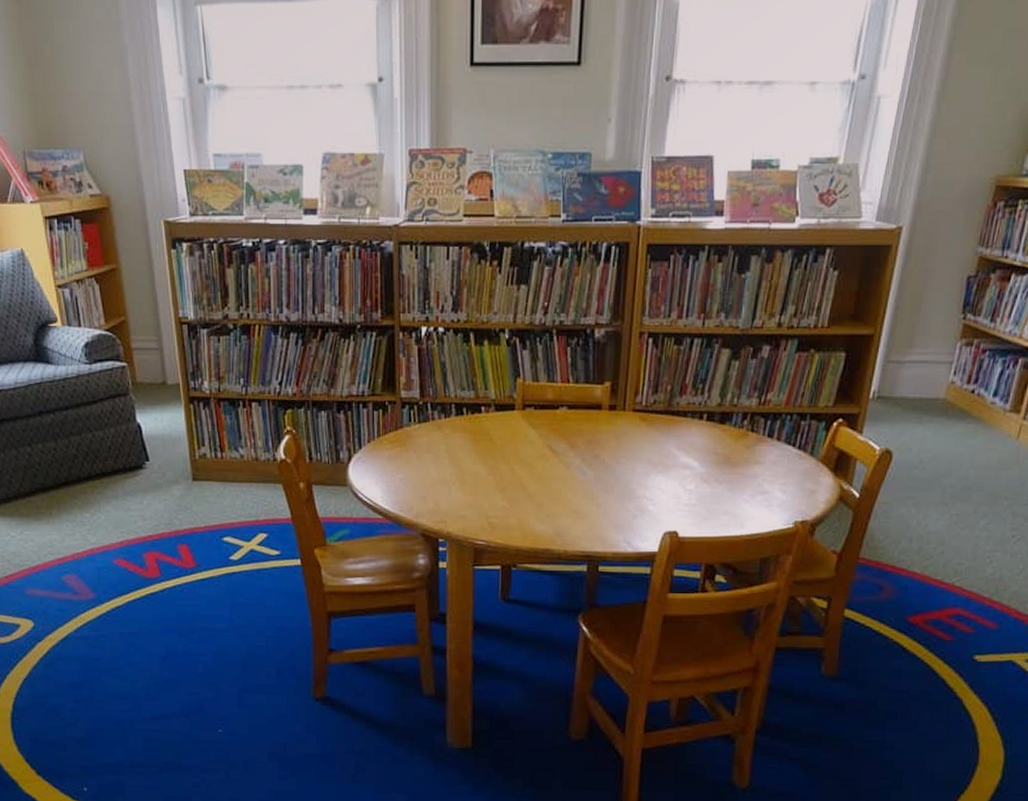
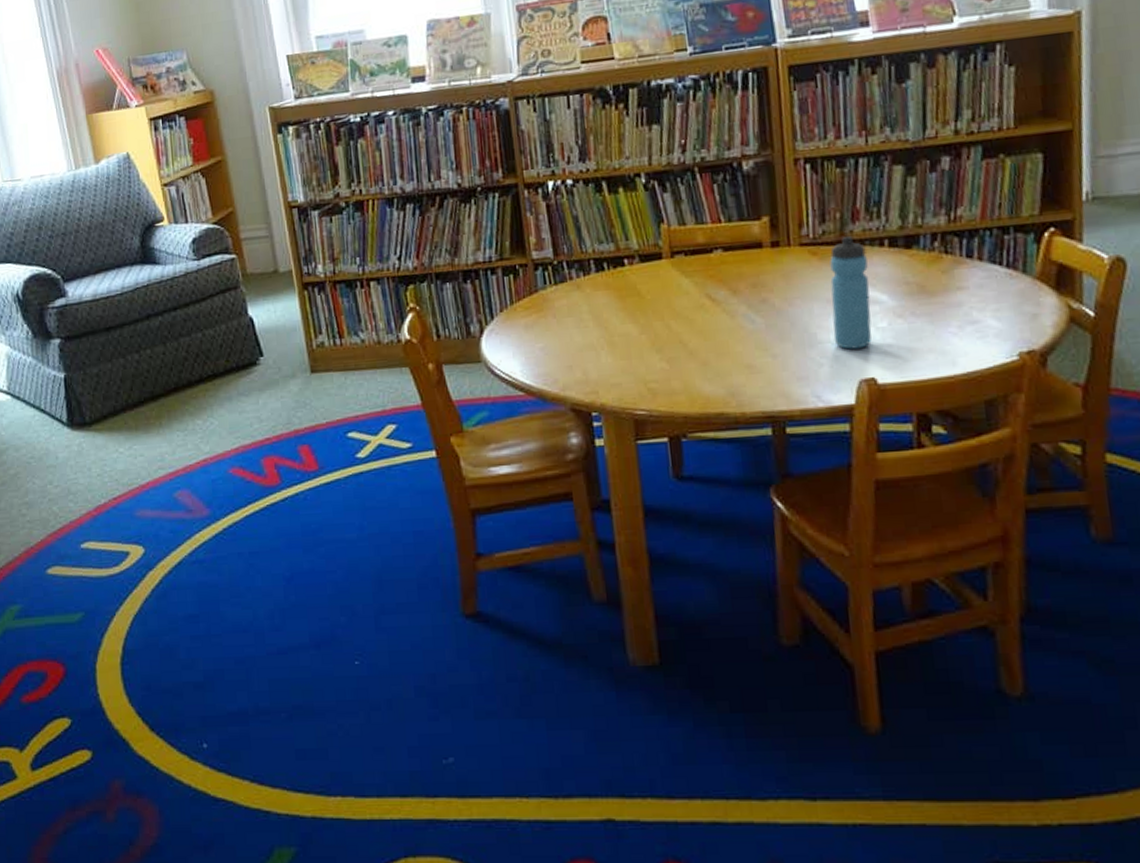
water bottle: none [649,408,687,506] -> present [830,236,872,350]

